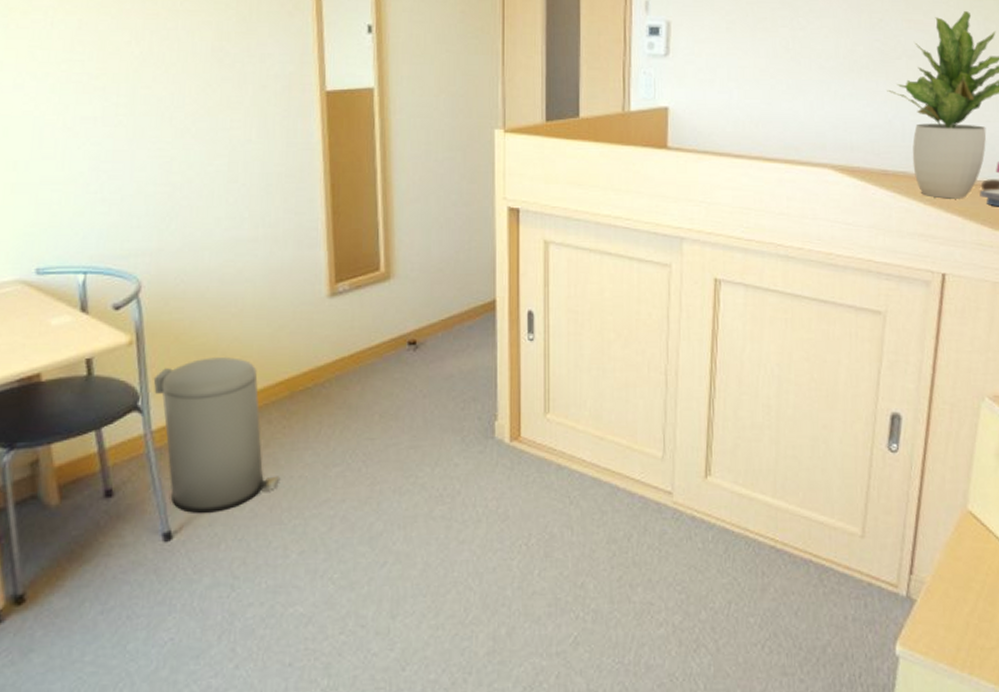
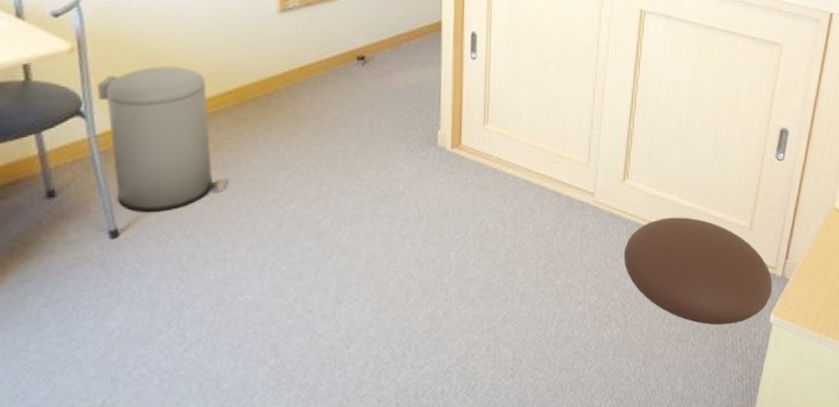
cushion: none [710,521,896,657] -> present [623,217,773,326]

